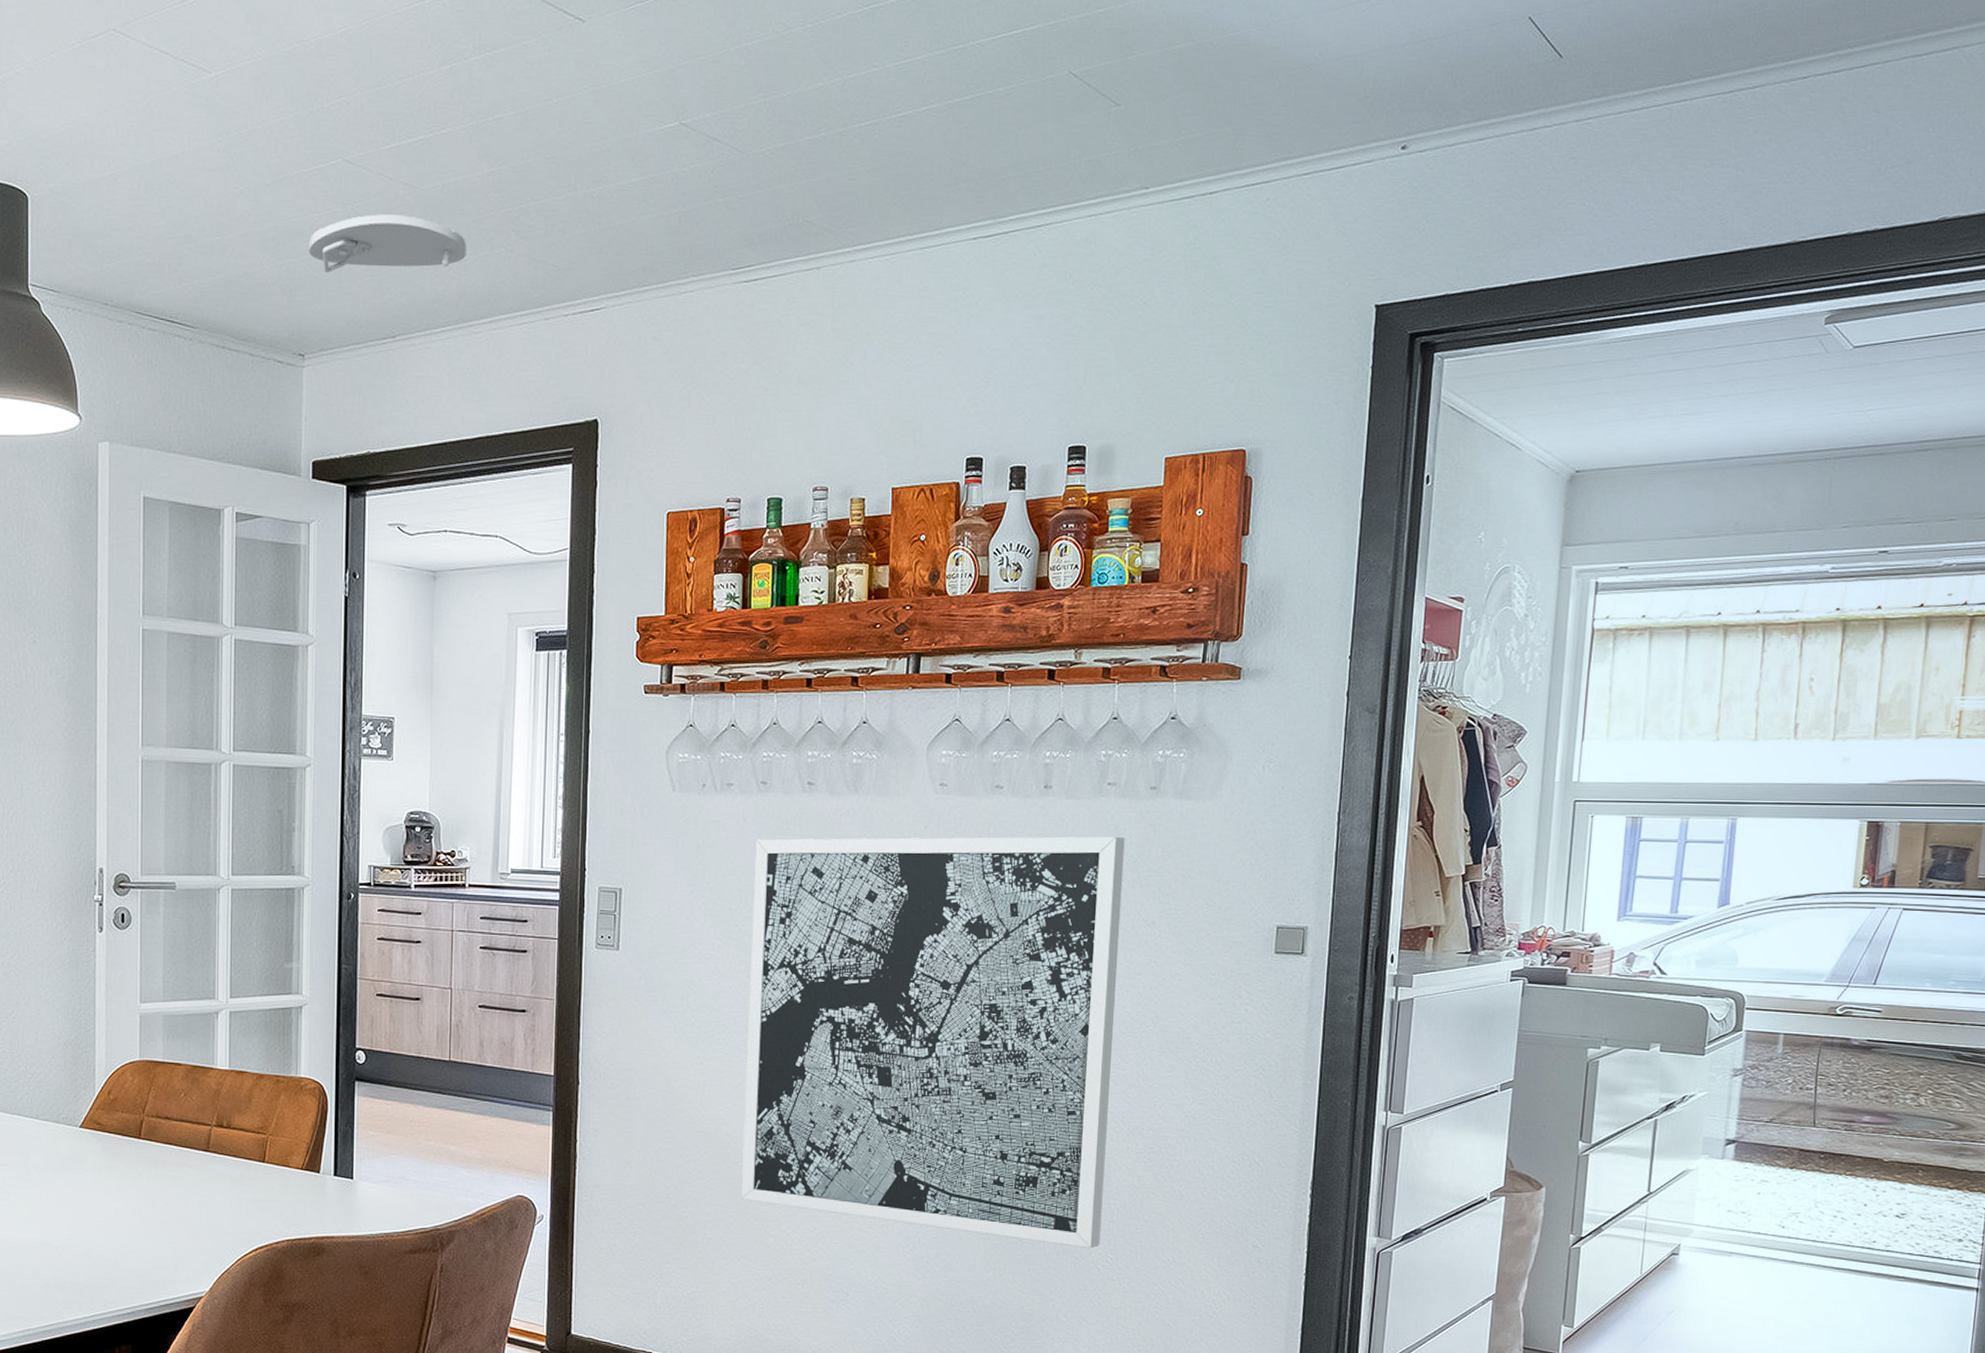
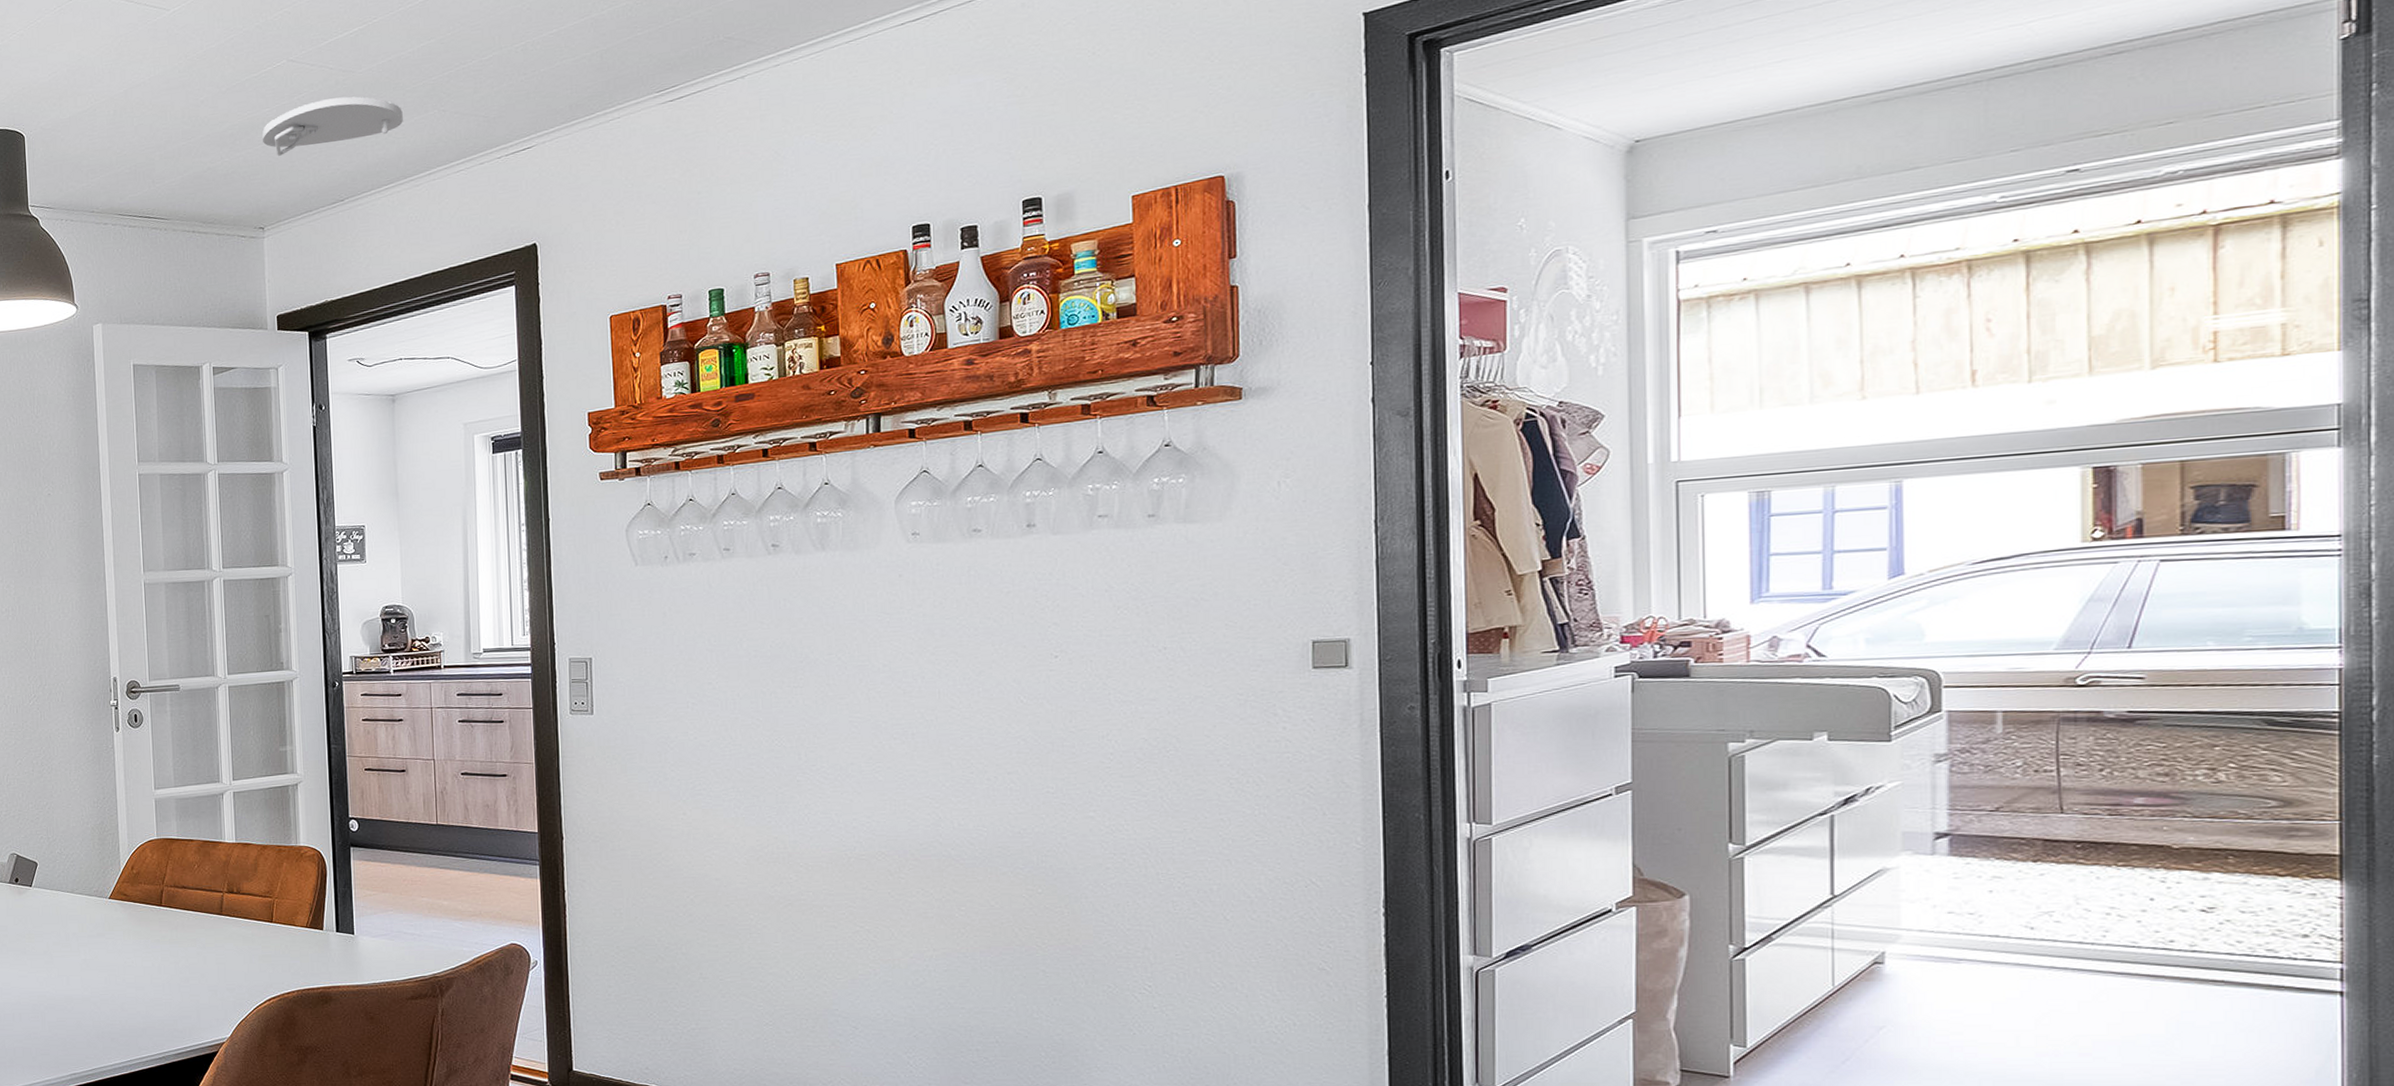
wall art: present [741,836,1125,1249] -> none [723,566,1135,977]

